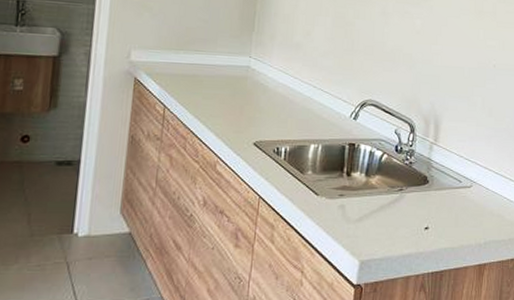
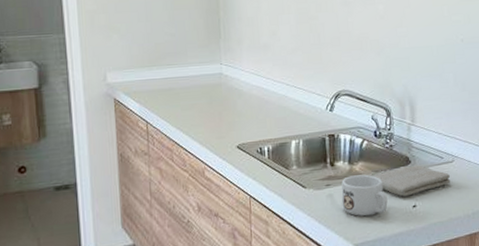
mug: none [353,188,400,233] -> present [341,174,388,217]
washcloth: none [389,186,467,217] -> present [373,165,451,197]

